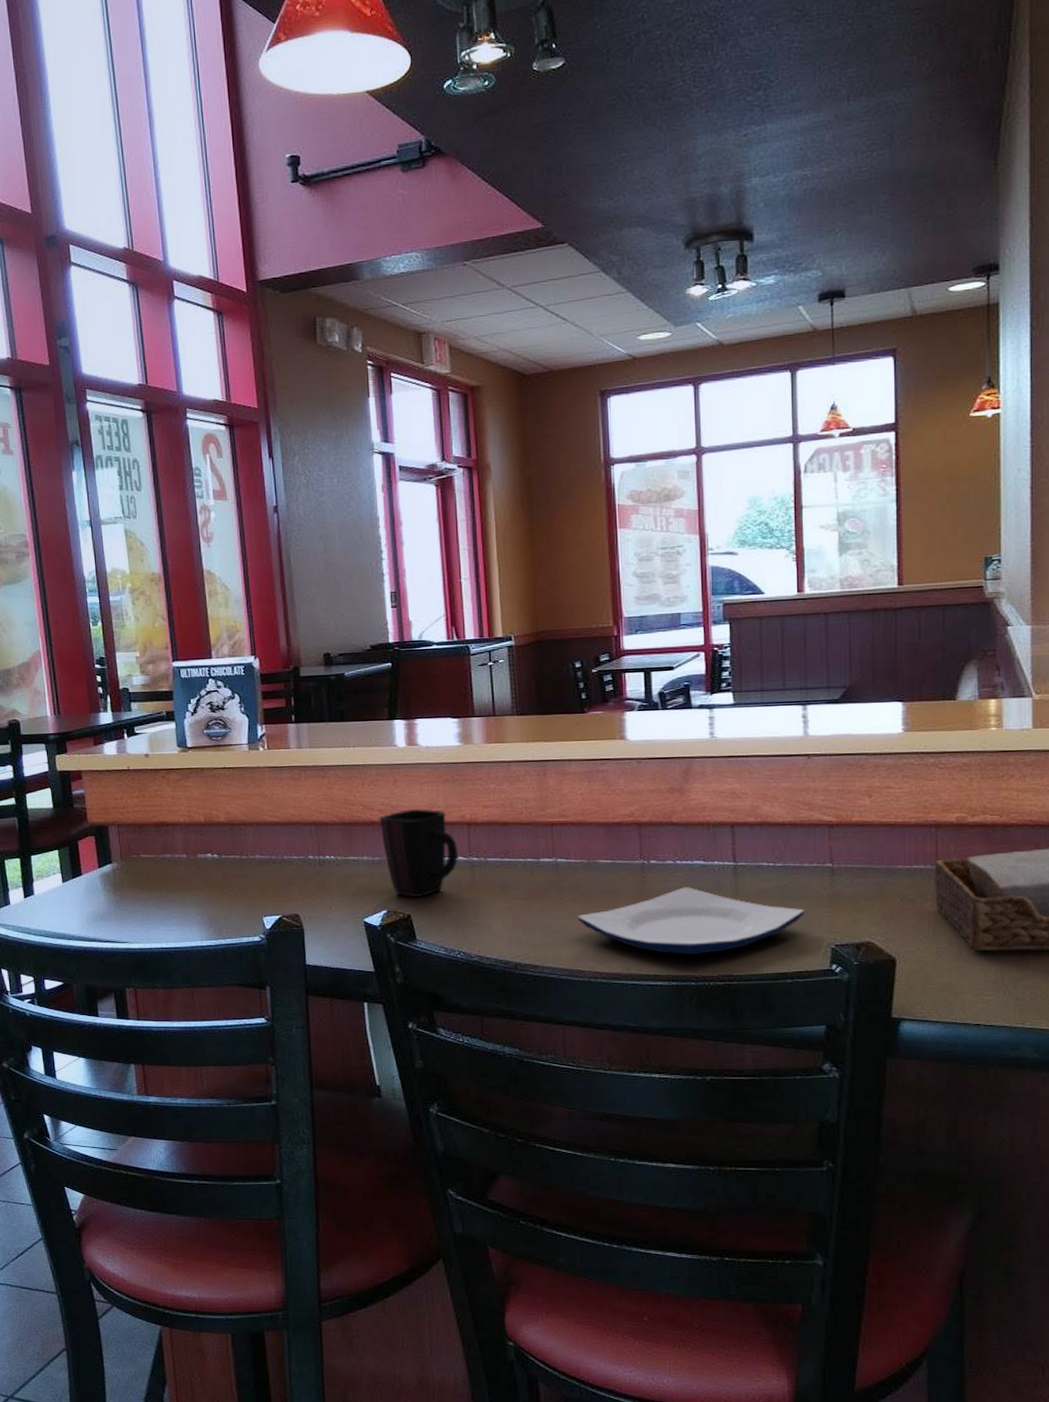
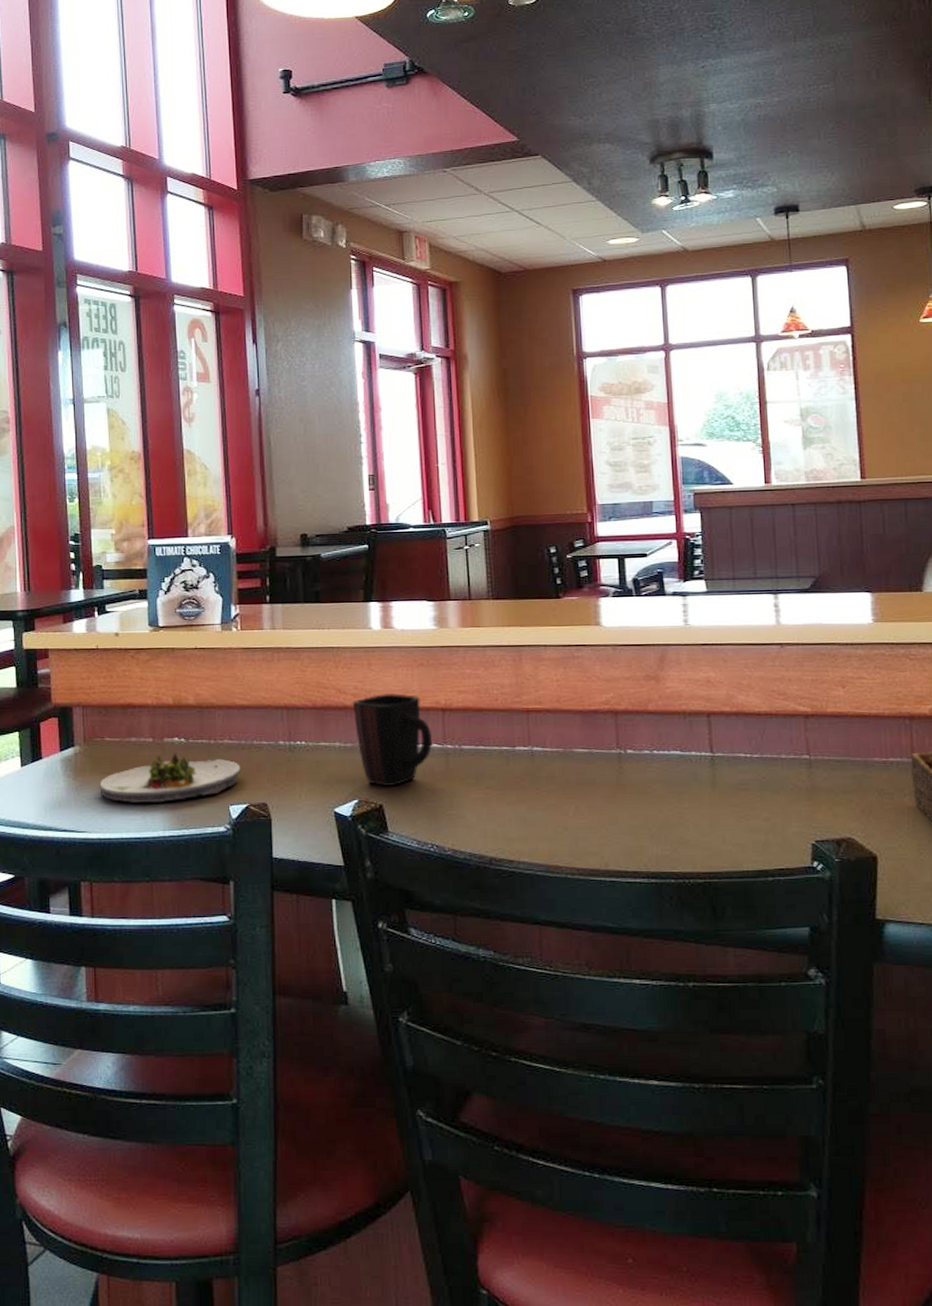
salad plate: none [138,868,273,915] -> present [99,753,241,803]
plate: present [578,887,804,955] -> none [554,778,783,850]

